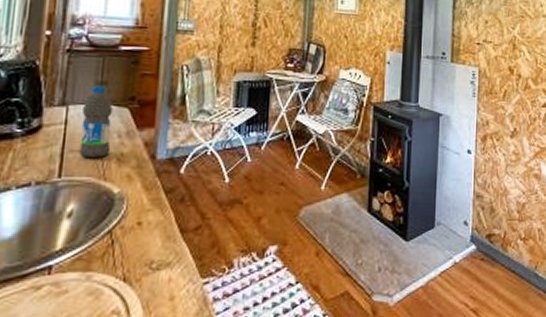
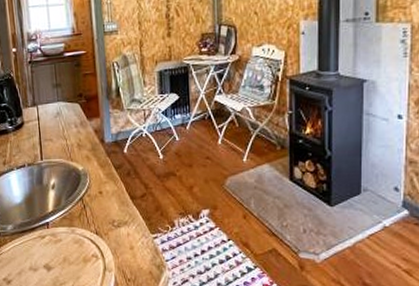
water bottle: present [79,85,113,157] -> none [47,87,72,144]

